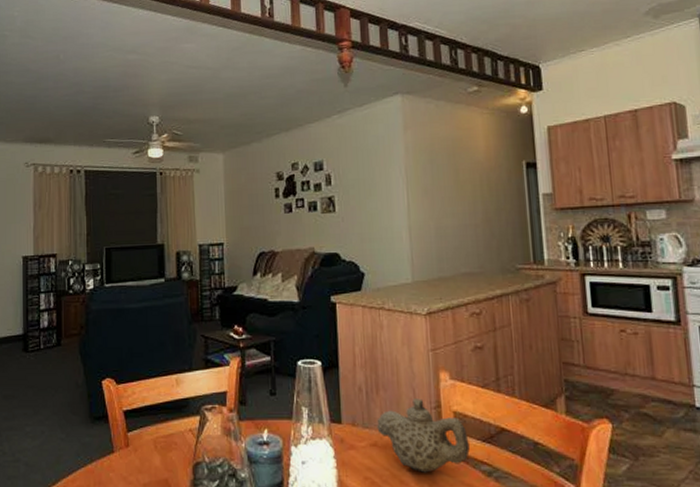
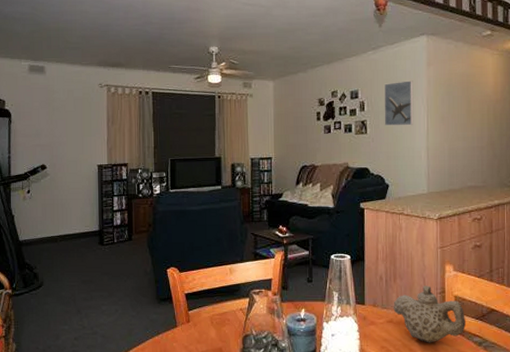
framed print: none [353,147,391,203] -> present [384,80,414,126]

